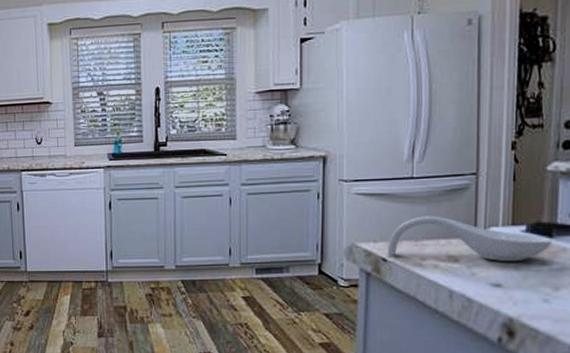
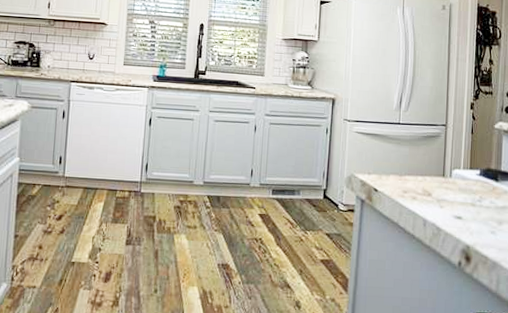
spoon rest: present [387,216,553,261] -> none [378,155,498,199]

